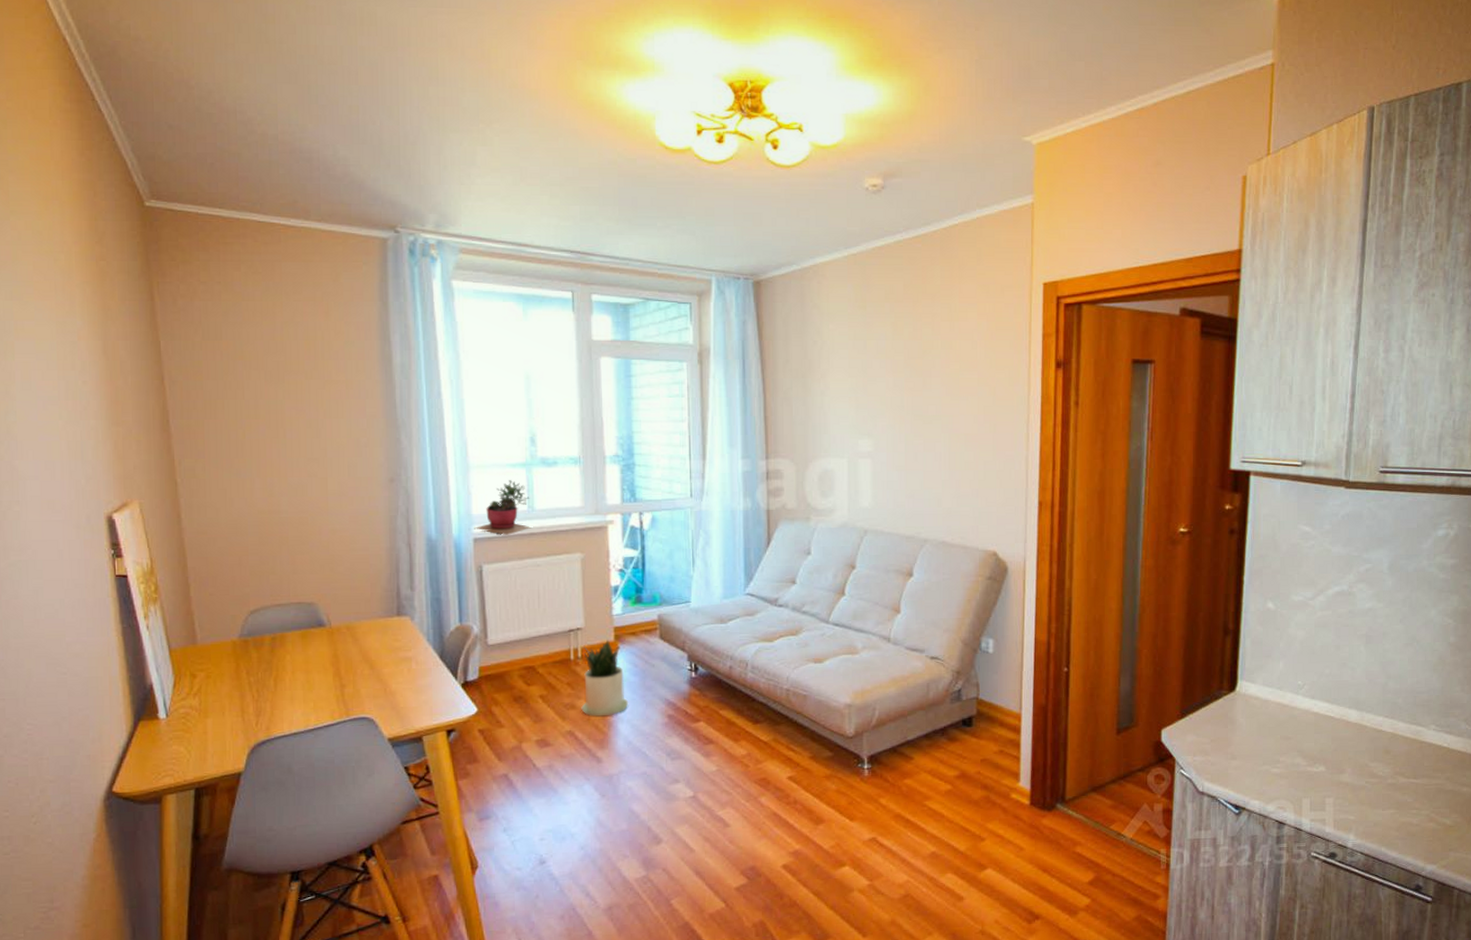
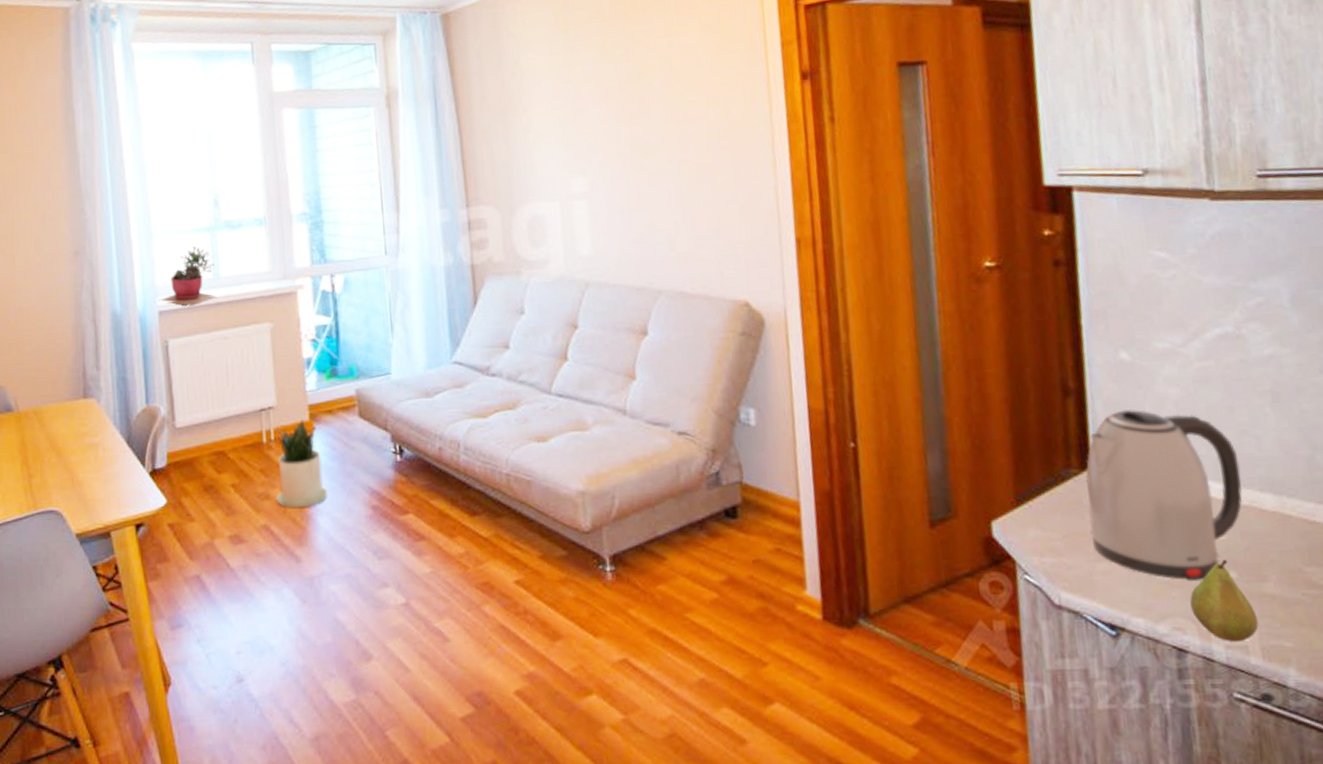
kettle: none [1230,646,1338,773] -> present [1085,410,1243,580]
fruit: none [1292,757,1334,816] -> present [1190,559,1259,641]

